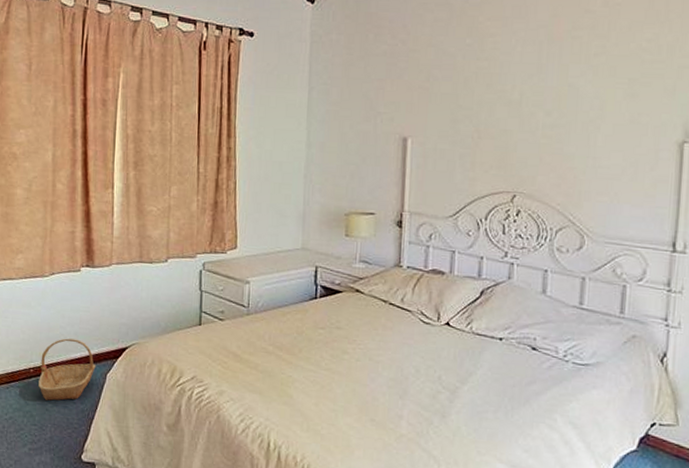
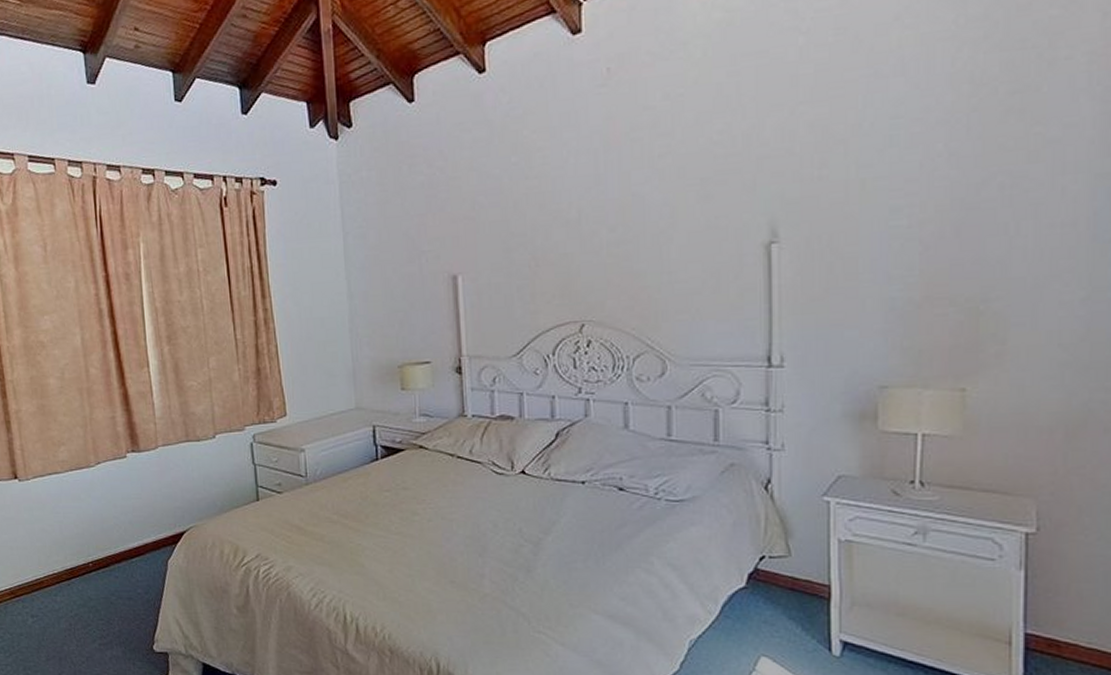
basket: present [38,338,96,401] -> none [98,528,156,593]

